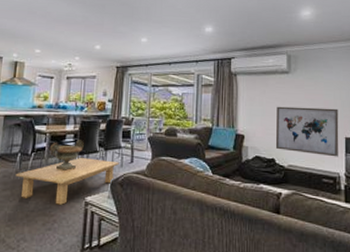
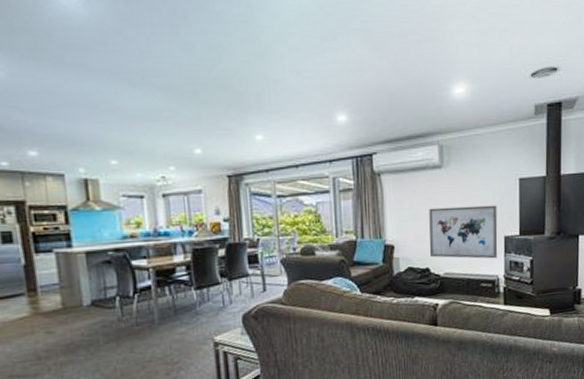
coffee table: present [16,158,119,205] -> none [118,292,249,350]
decorative urn: present [49,140,84,171] -> none [156,272,201,311]

